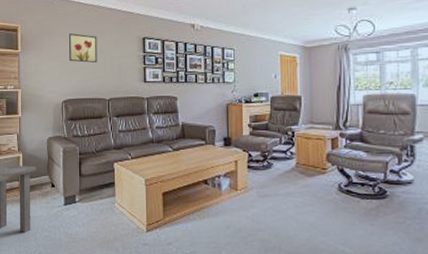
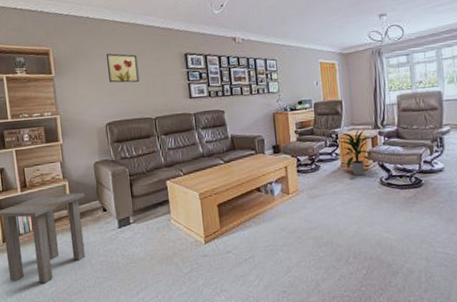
indoor plant: none [296,129,332,179] -> present [340,129,372,176]

